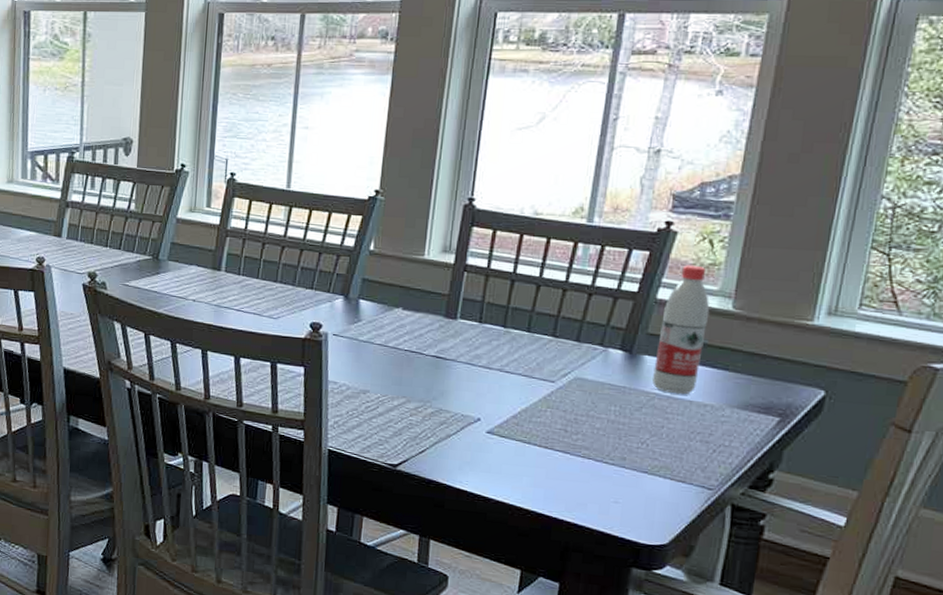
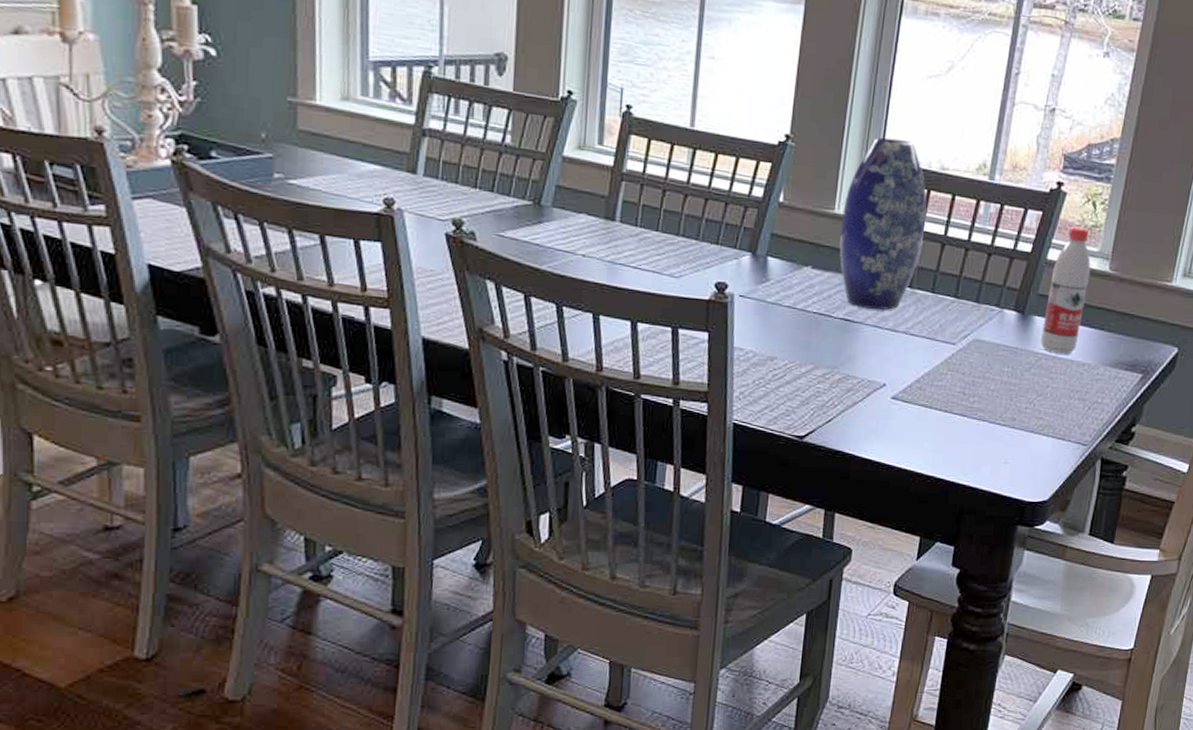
vase: none [430,187,520,348] -> present [839,137,927,310]

